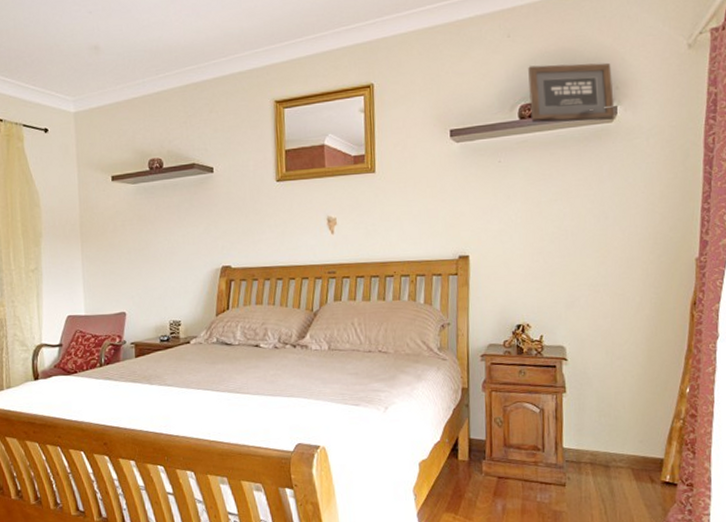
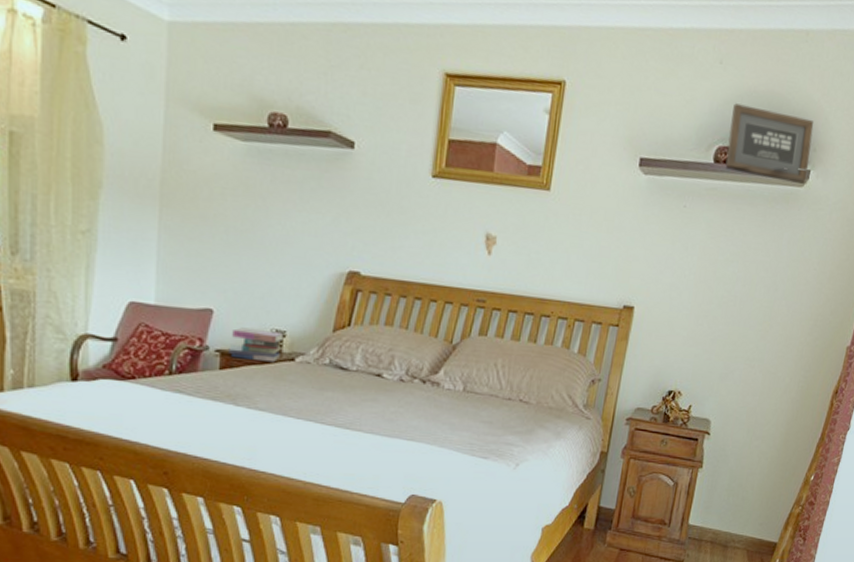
books: none [140,322,180,347] -> present [228,327,284,363]

